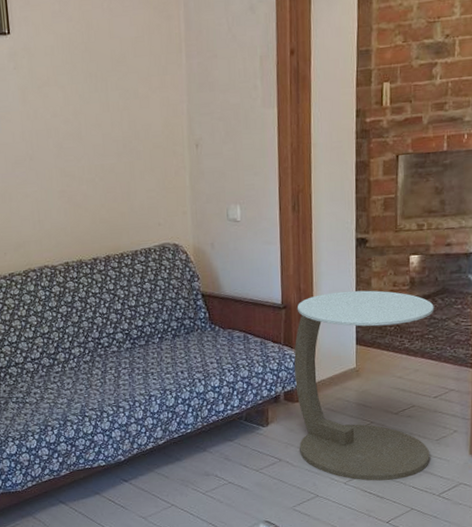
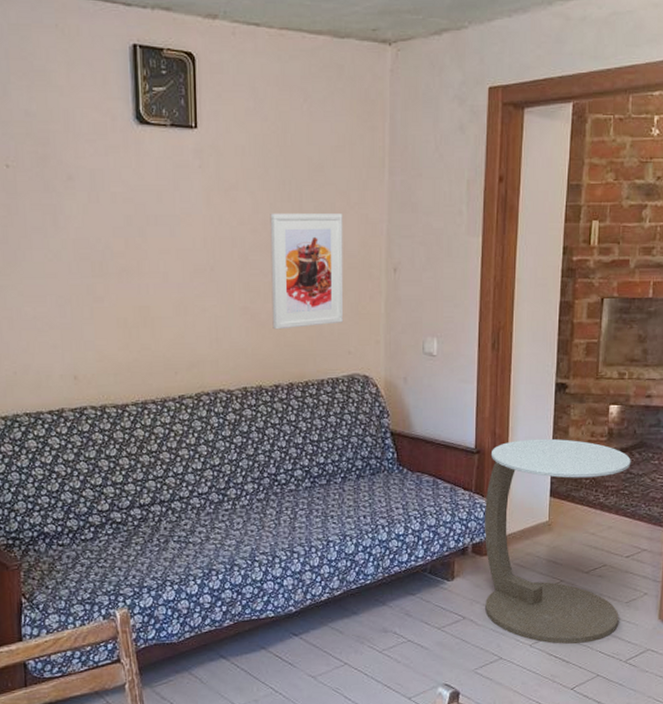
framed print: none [79,98,152,209] -> present [270,212,344,330]

